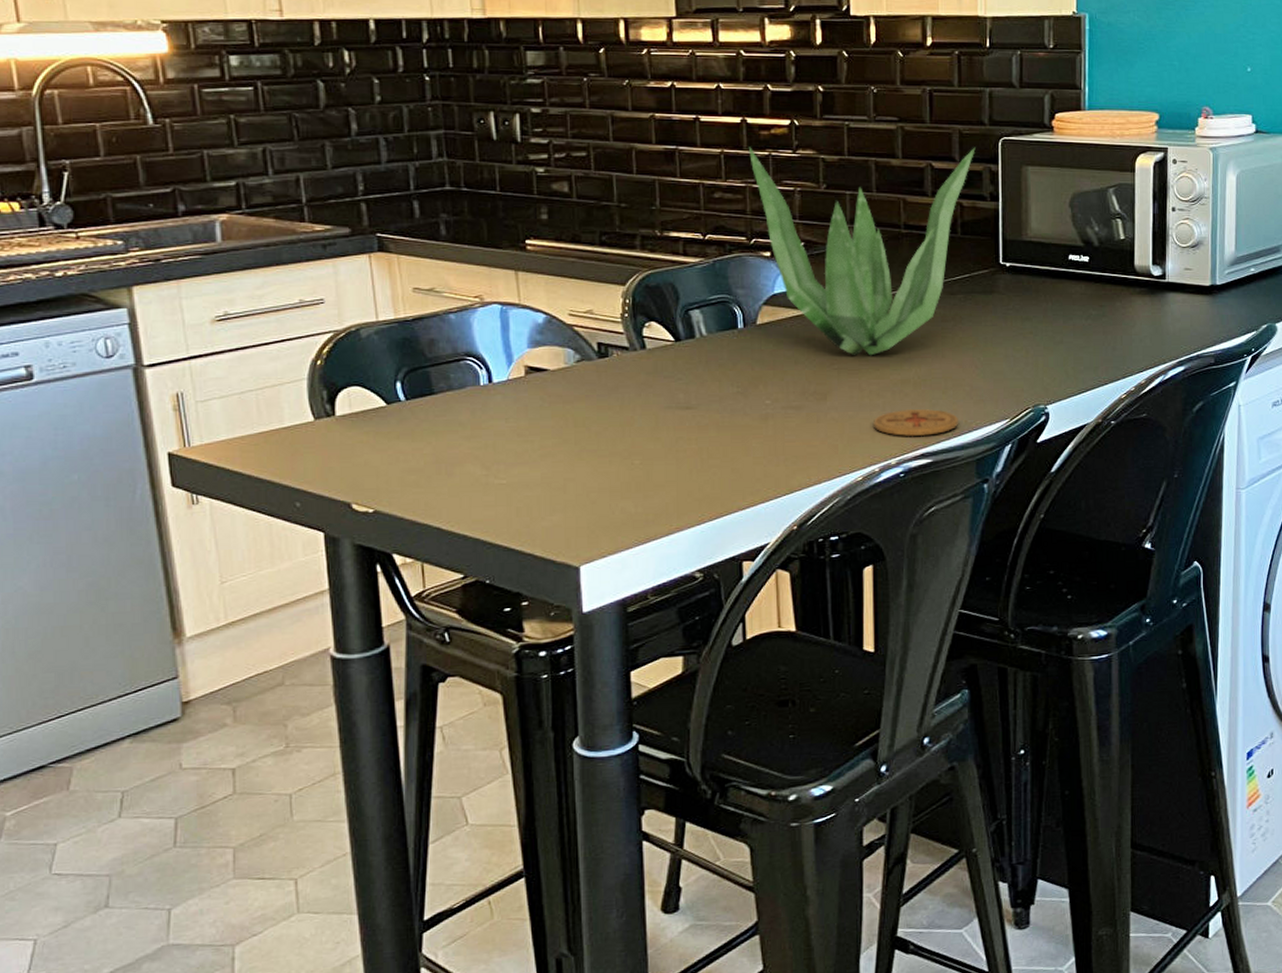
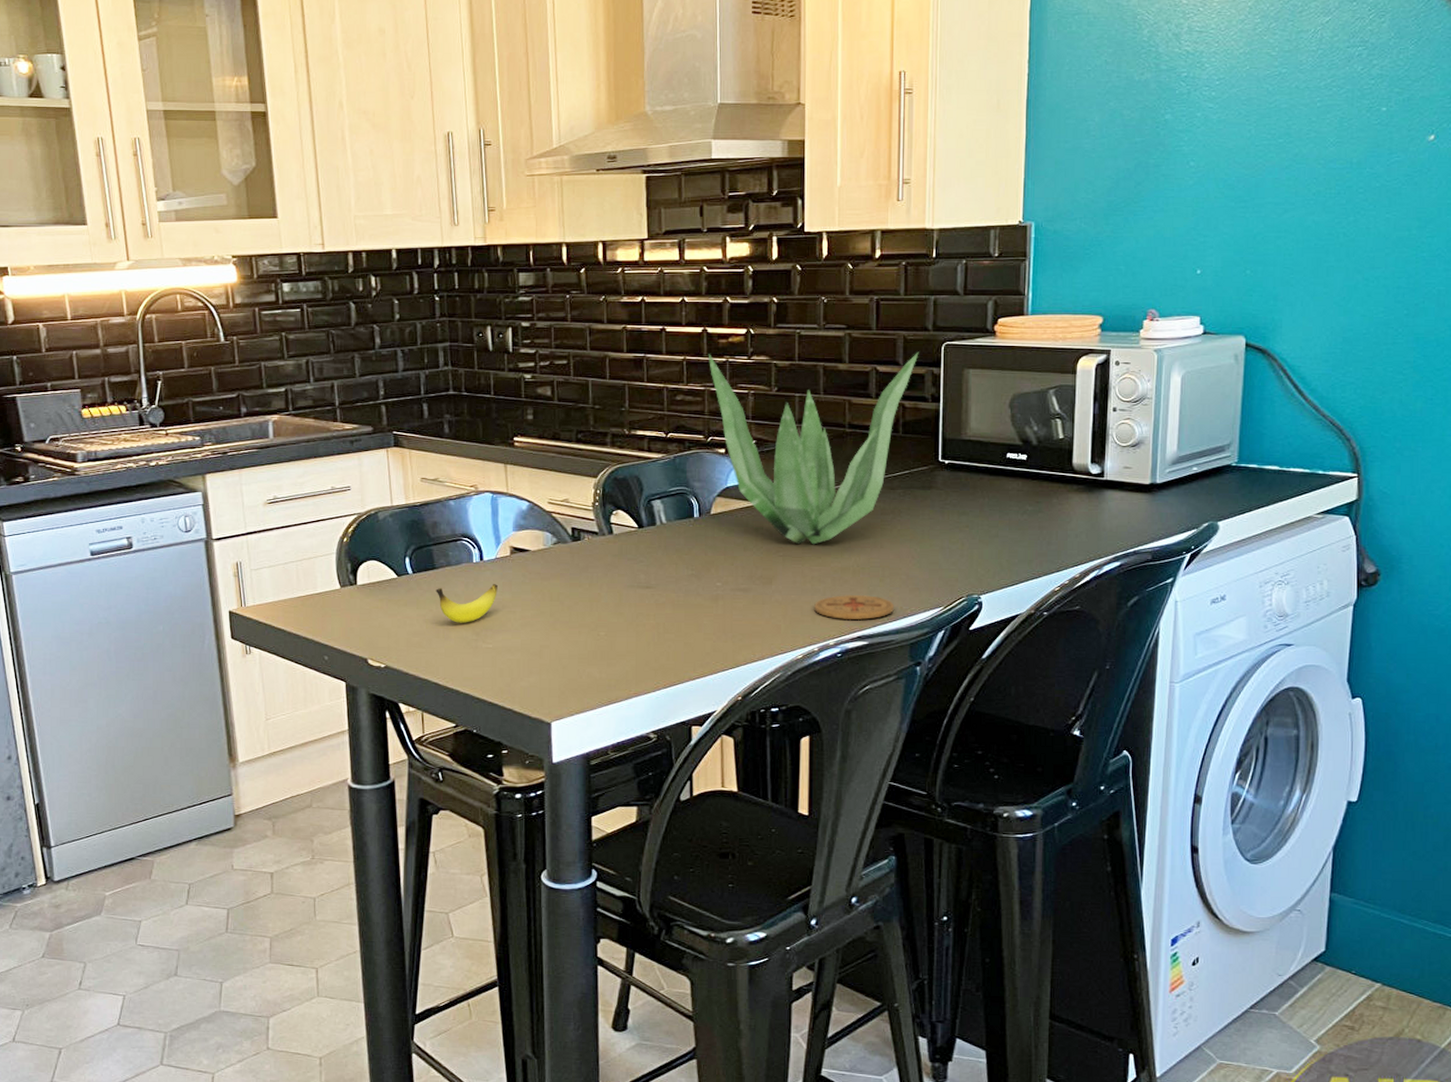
banana: none [435,410,511,457] -> present [436,584,498,623]

